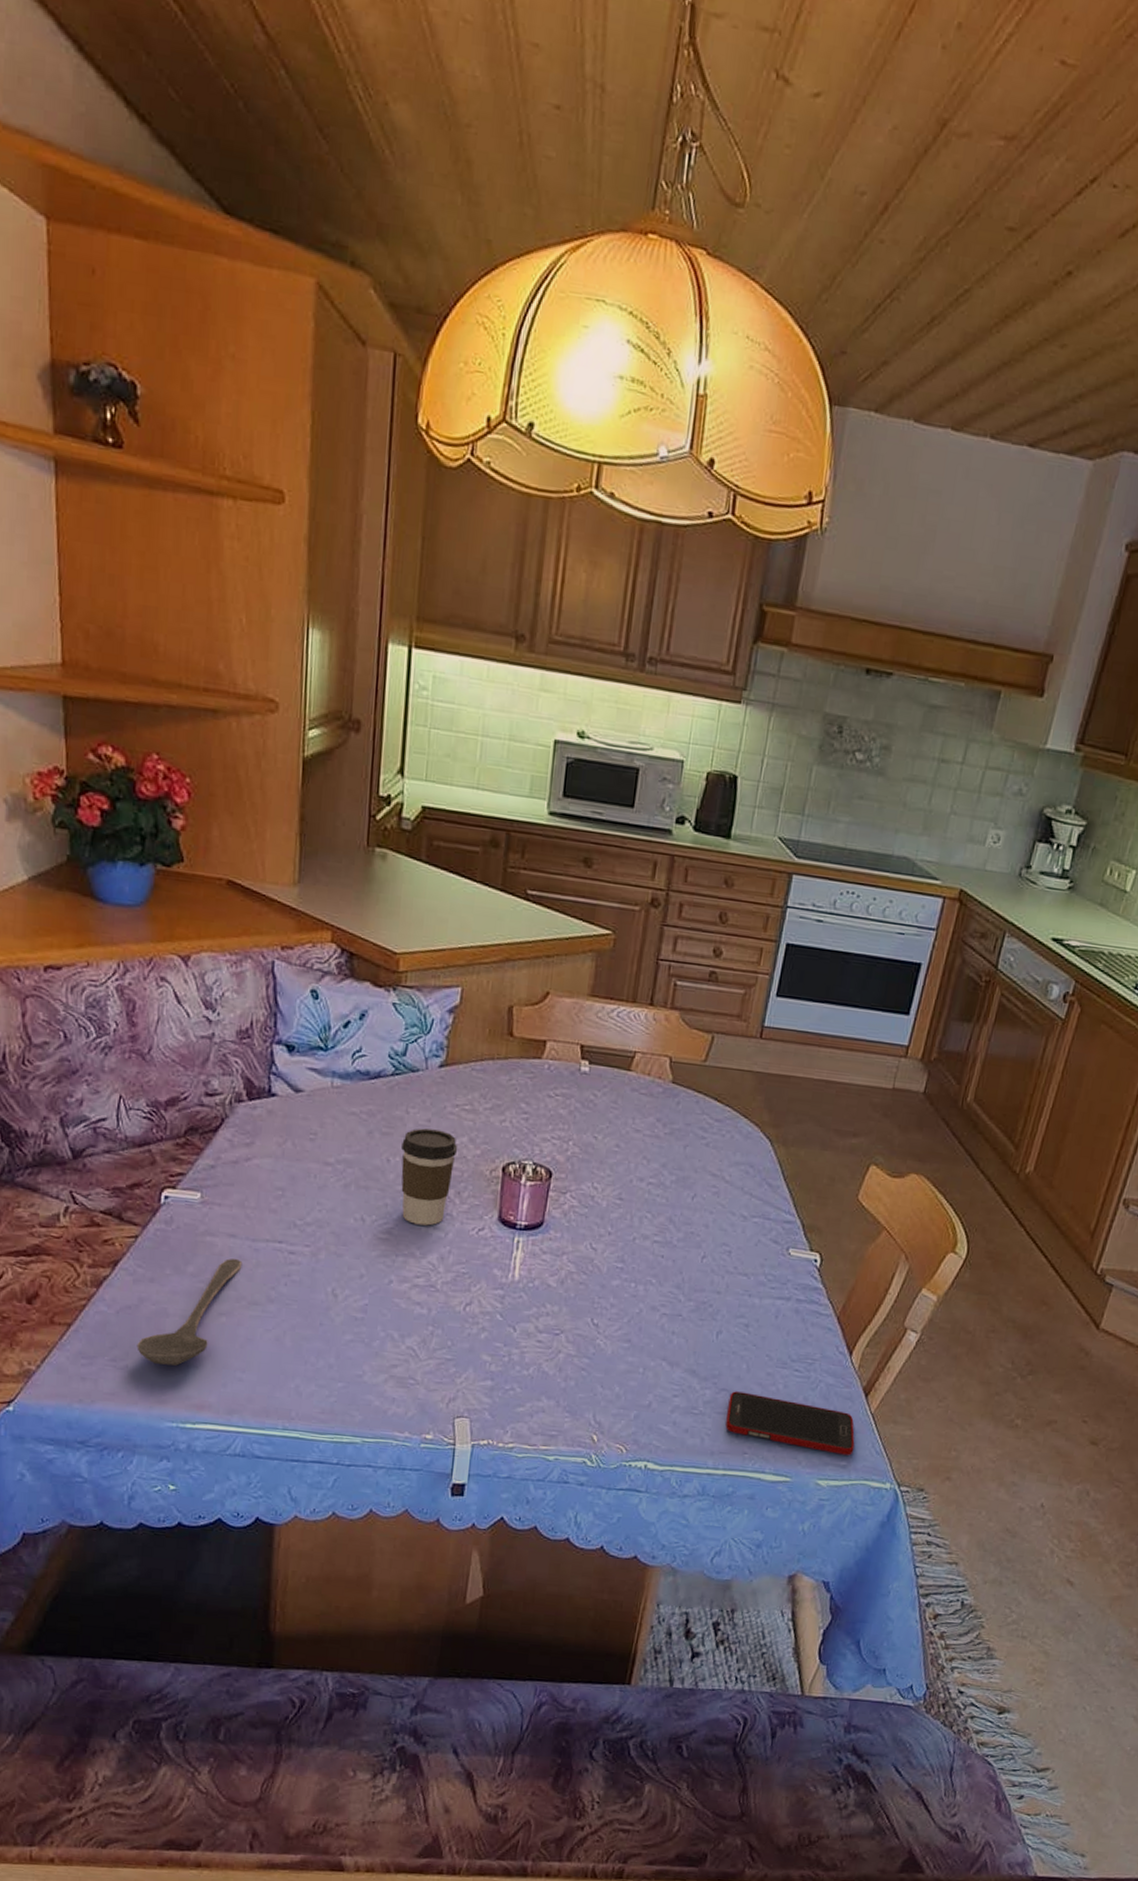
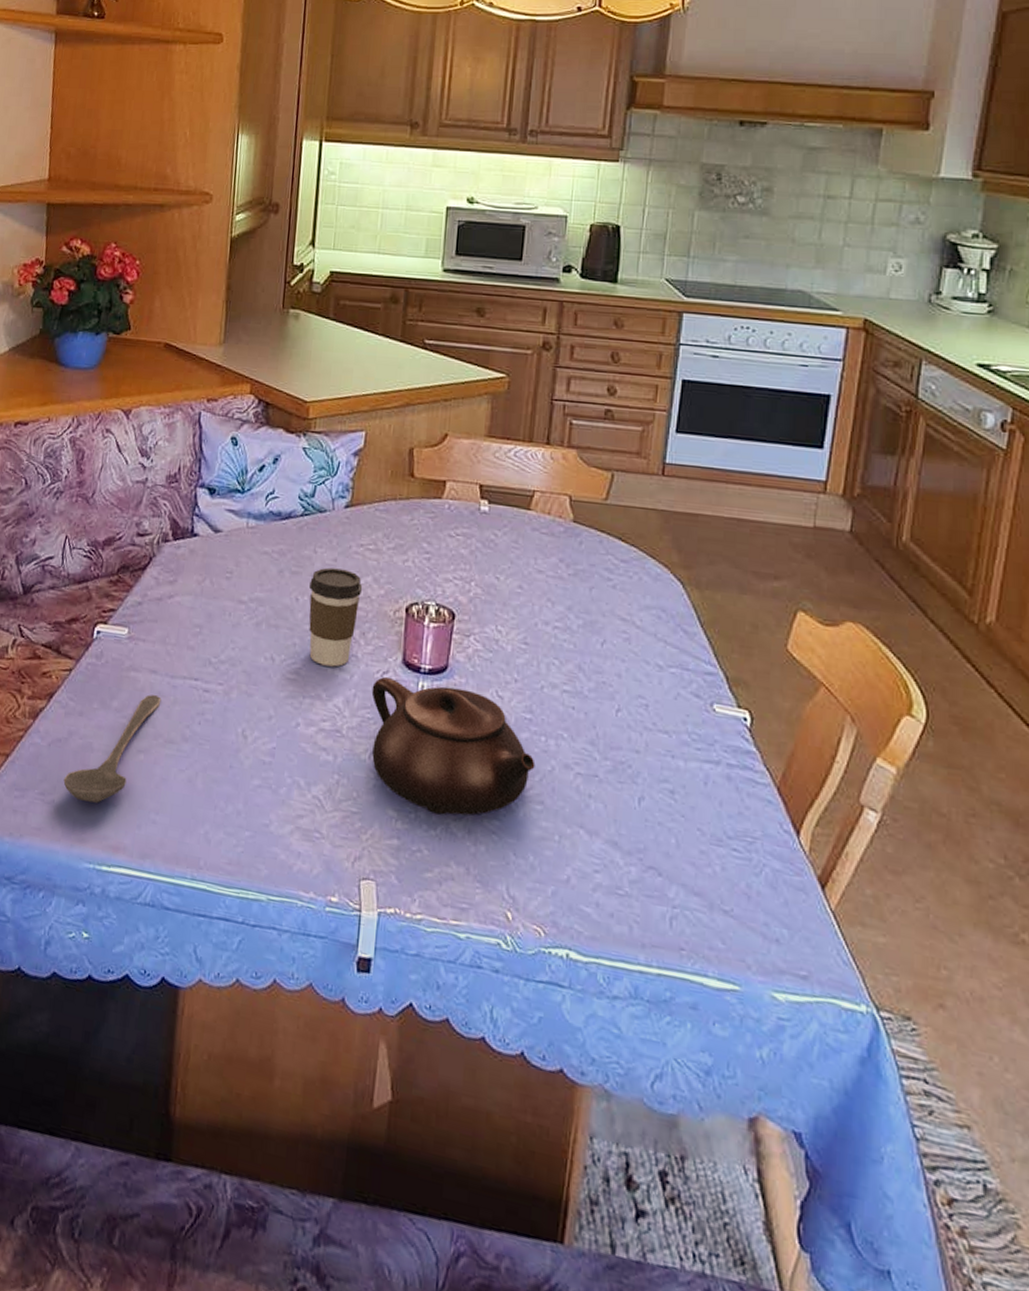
teapot: none [466,1233,625,1357] -> present [371,676,536,816]
cell phone: present [725,1391,855,1456] -> none [656,870,815,964]

